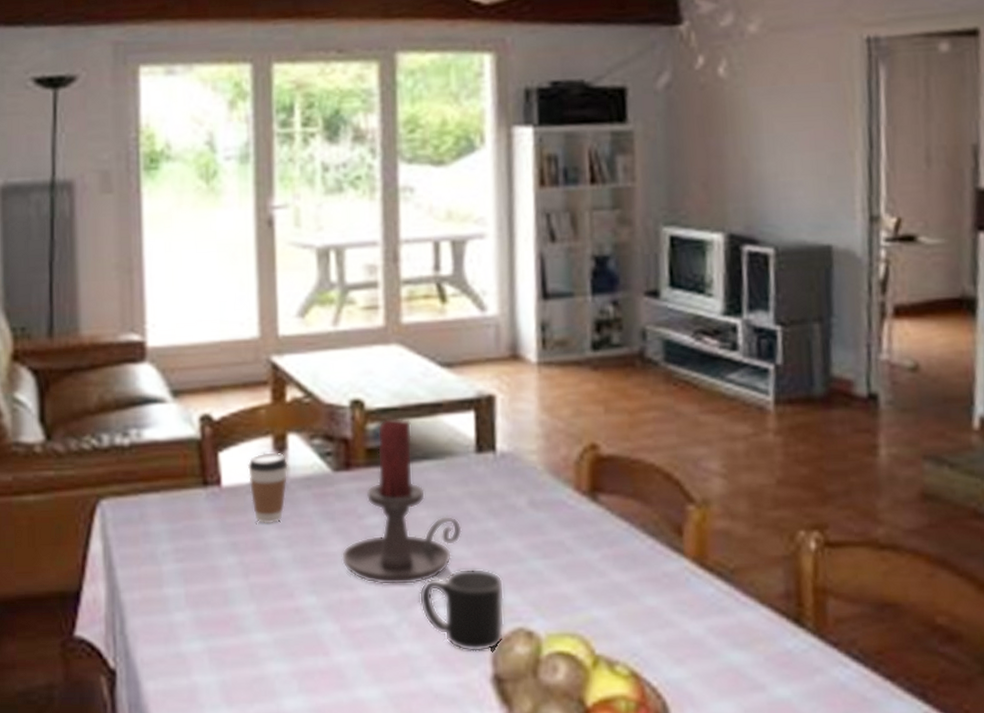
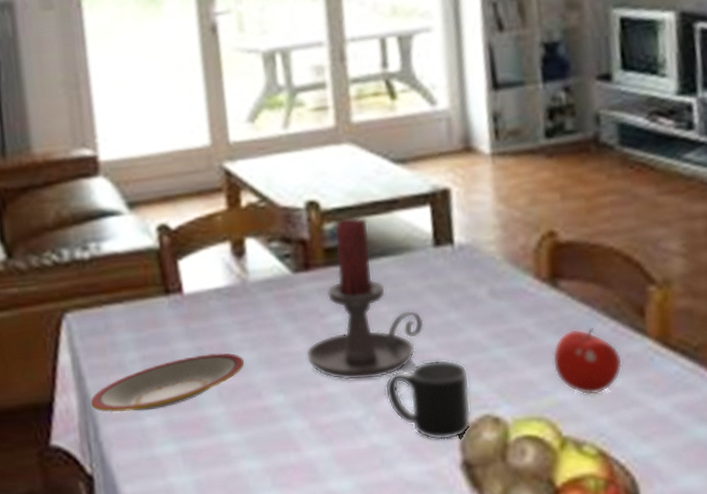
plate: none [119,549,278,606] -> present [90,353,244,412]
coffee cup: present [247,453,288,524] -> none [207,258,248,328]
fruit: none [588,543,658,613] -> present [552,327,622,395]

